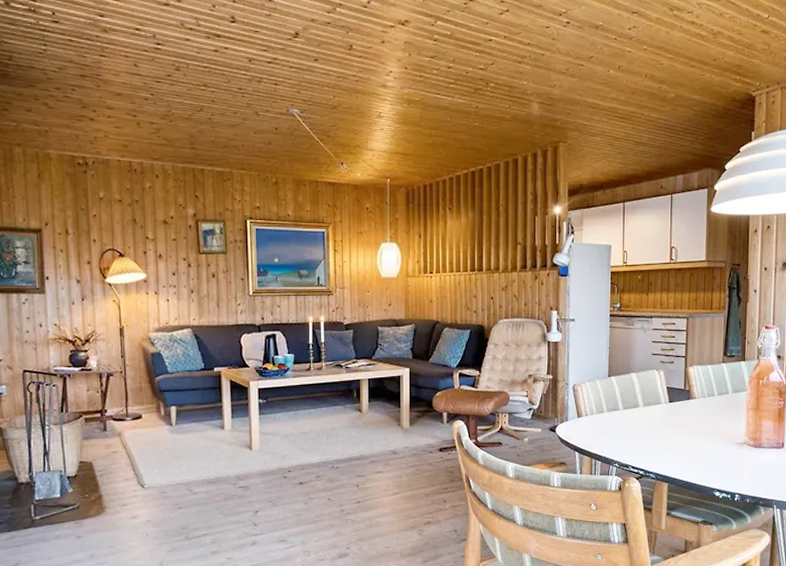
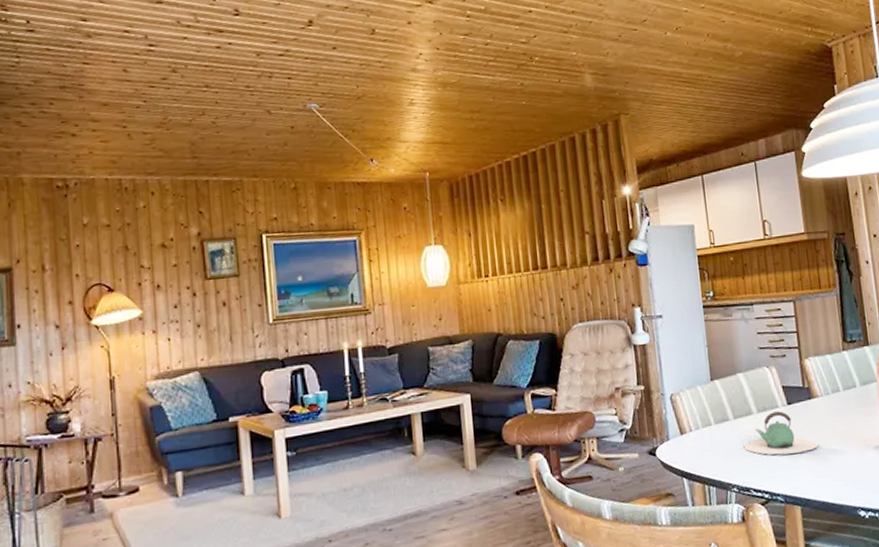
teapot: none [628,407,690,442] -> present [743,411,818,456]

